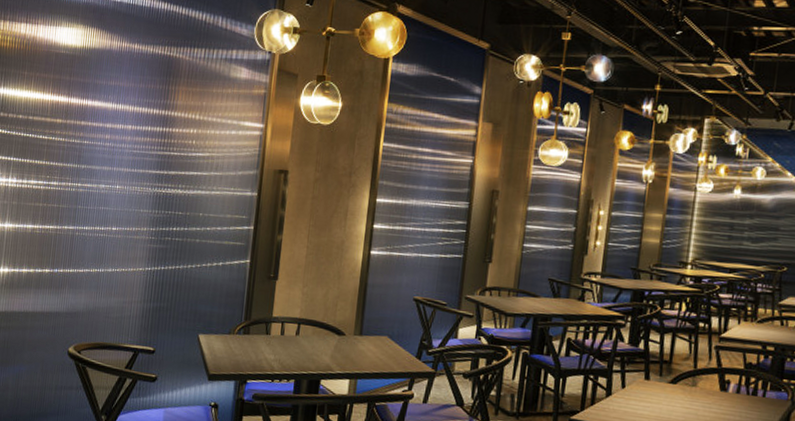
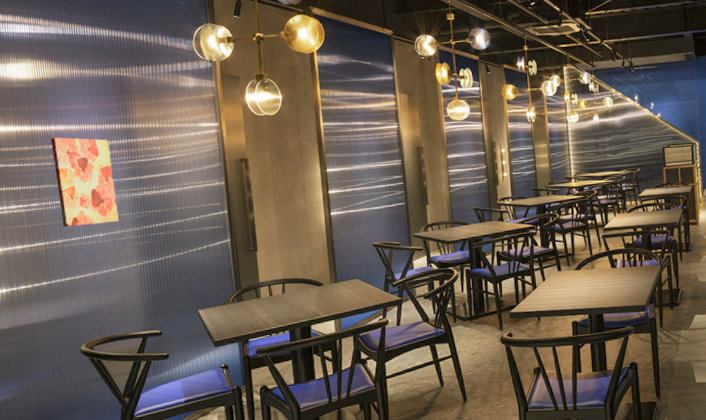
wall art: none [78,113,143,218] -> present [50,137,119,227]

